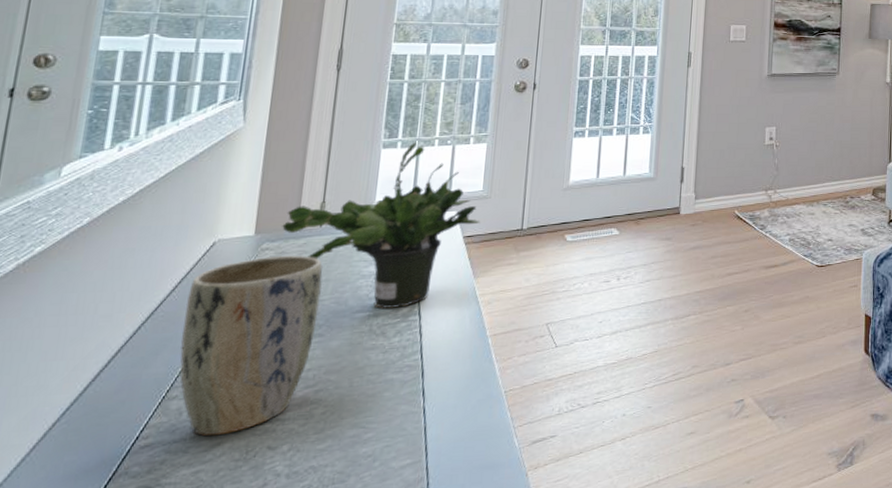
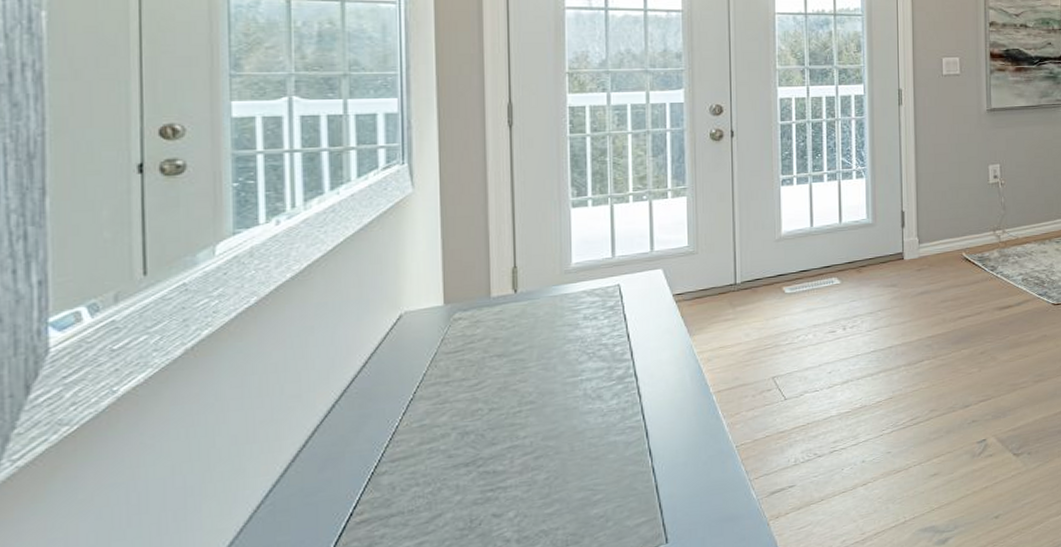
plant pot: present [179,255,323,436] -> none [380,323,527,508]
potted plant: present [282,142,481,309] -> none [473,199,690,372]

